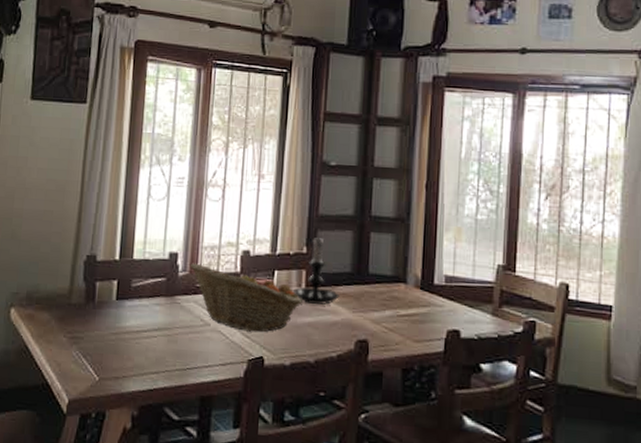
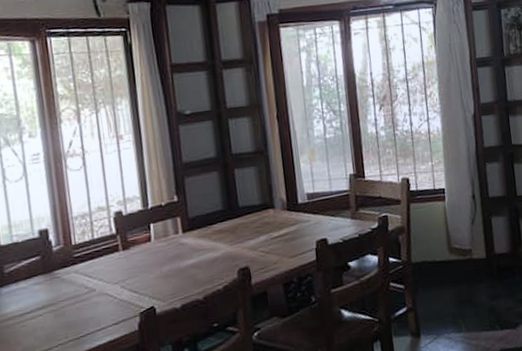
fruit basket: present [190,263,303,333] -> none [62,228,182,288]
candle holder: present [293,235,340,305] -> none [172,182,216,248]

